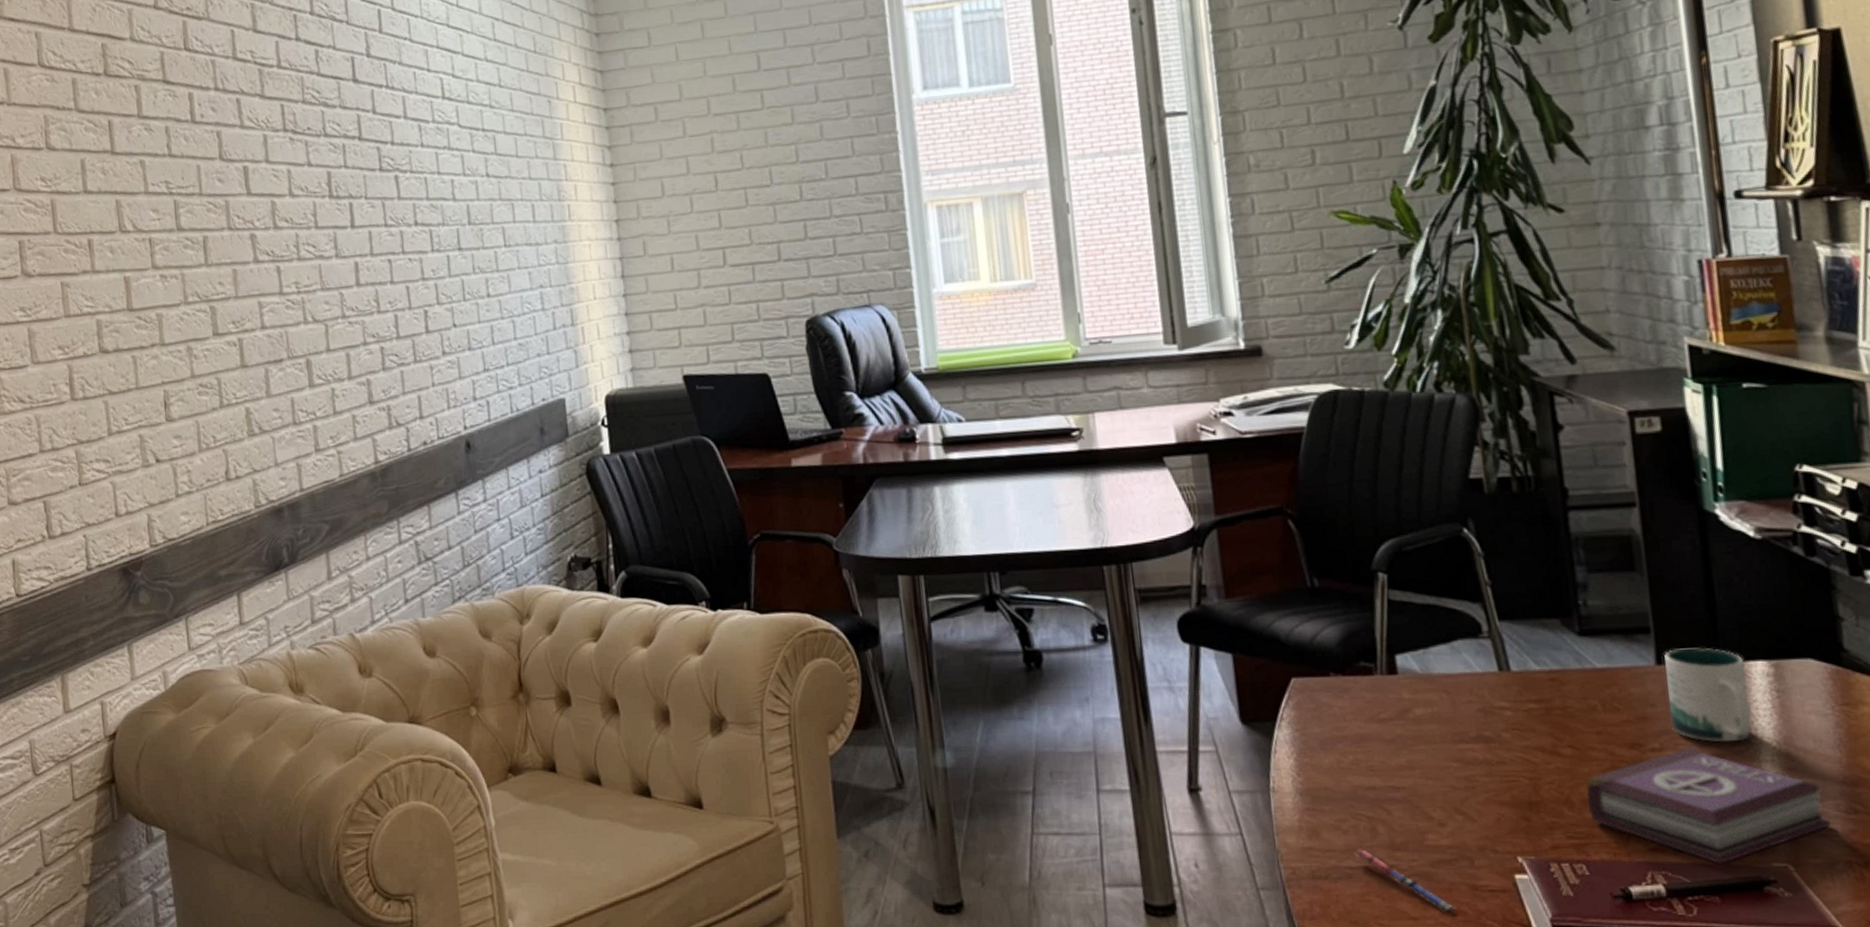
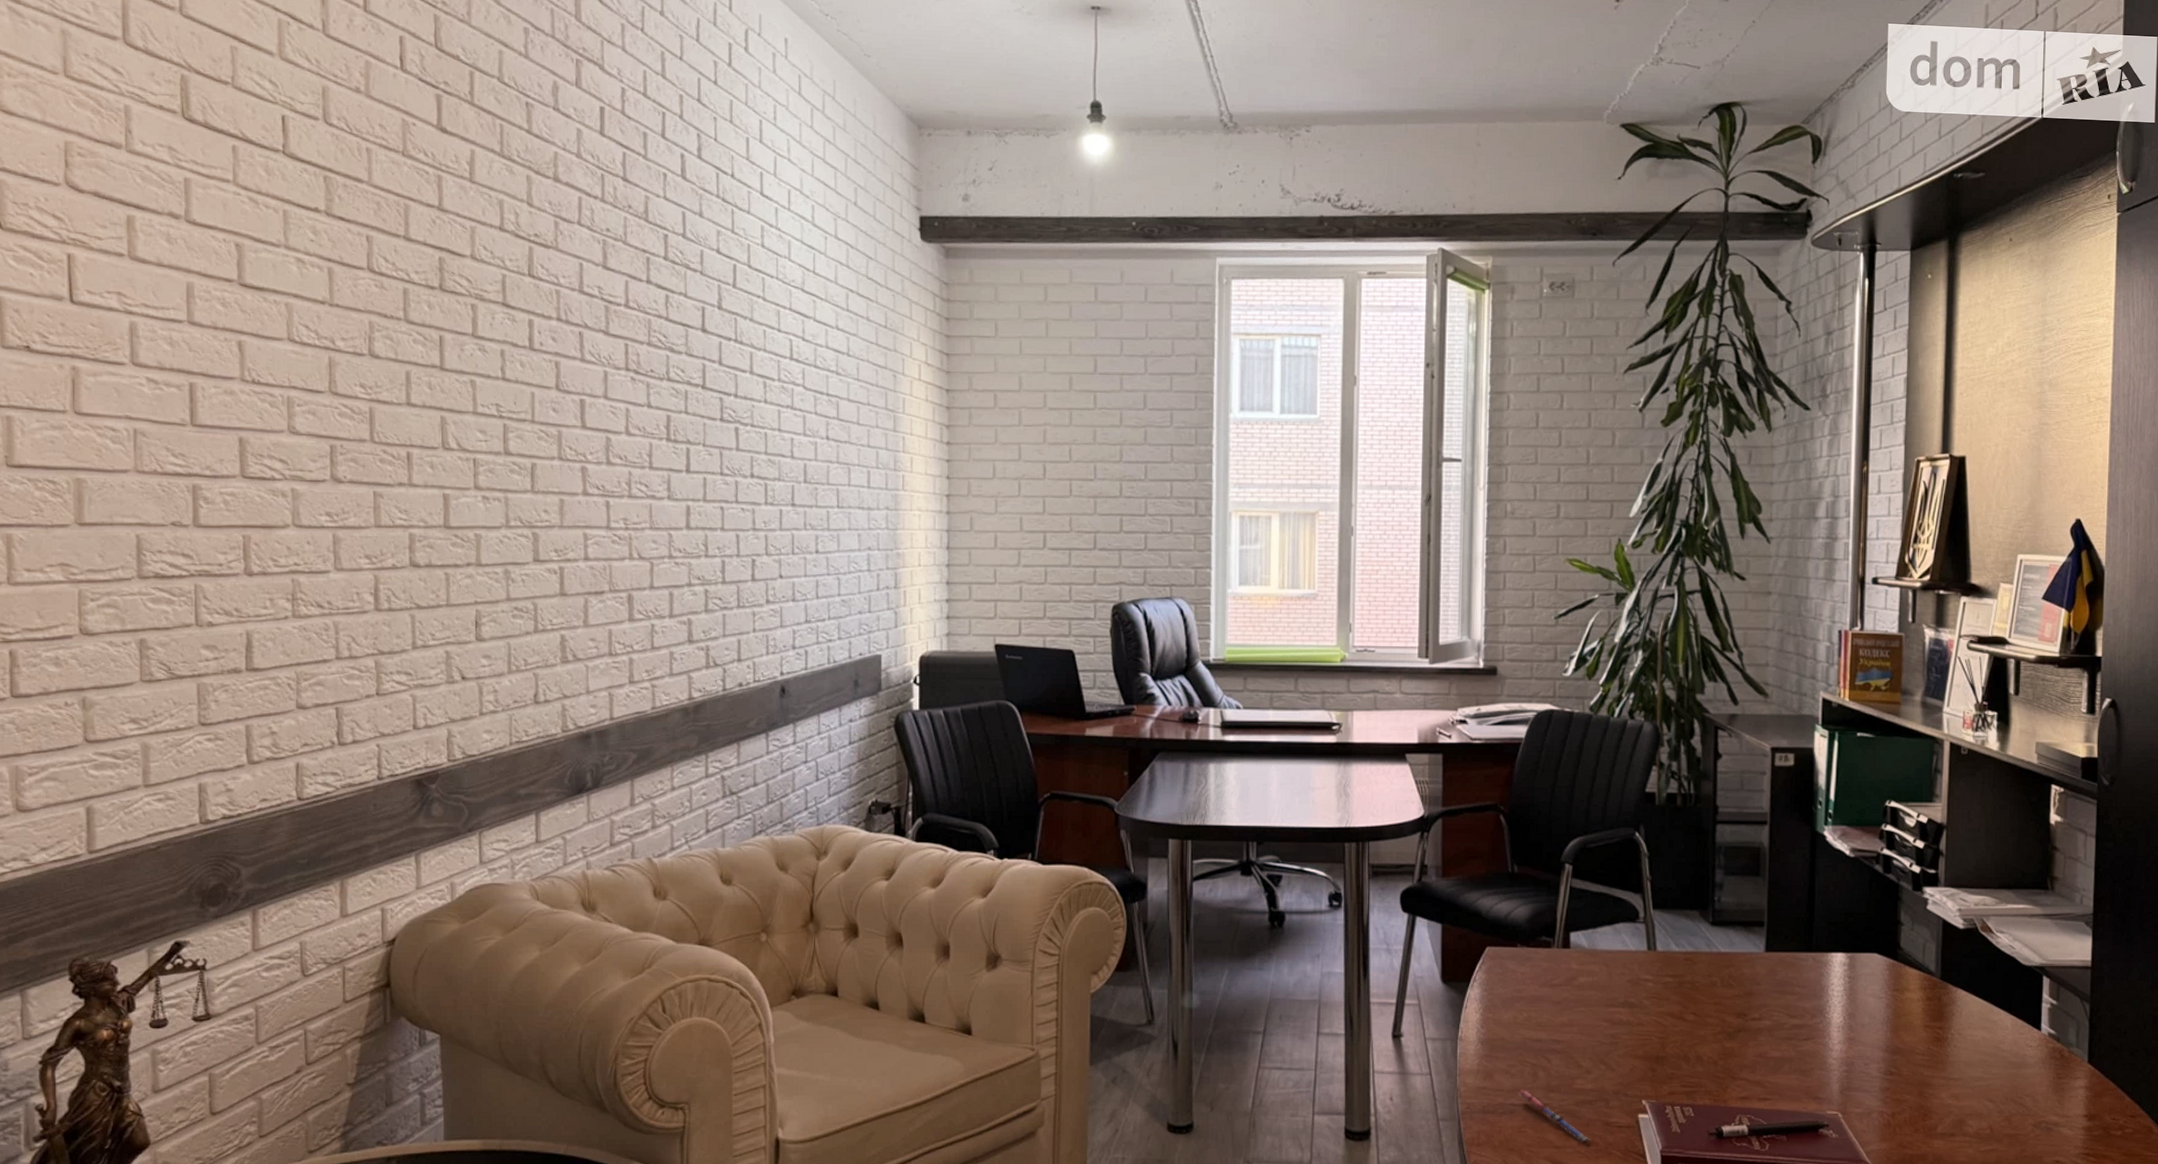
book: present [1586,745,1831,864] -> none [1700,1017,1873,1111]
mug: present [1664,647,1753,743] -> none [1769,940,1829,1016]

